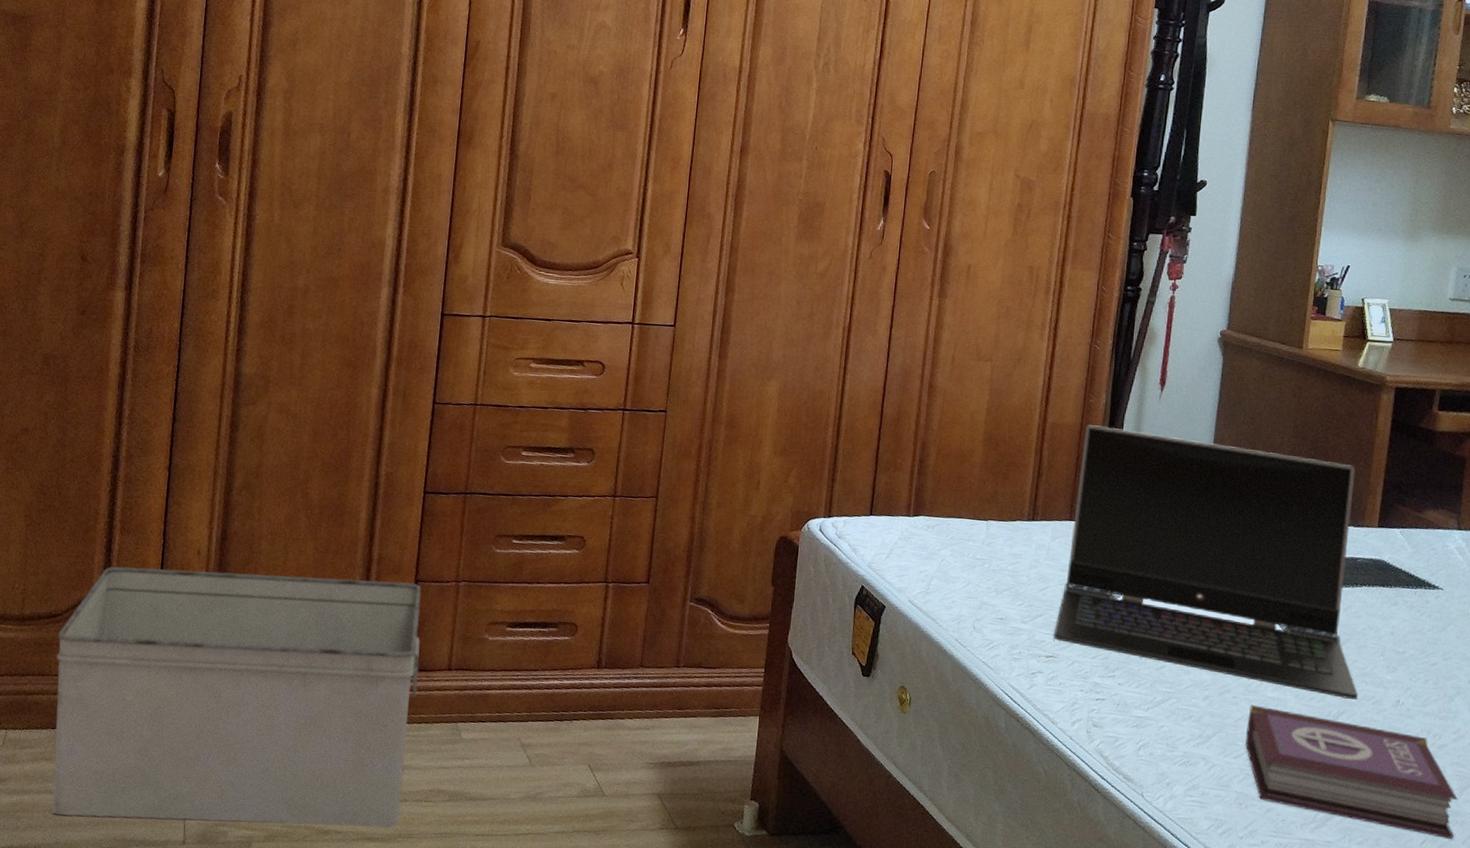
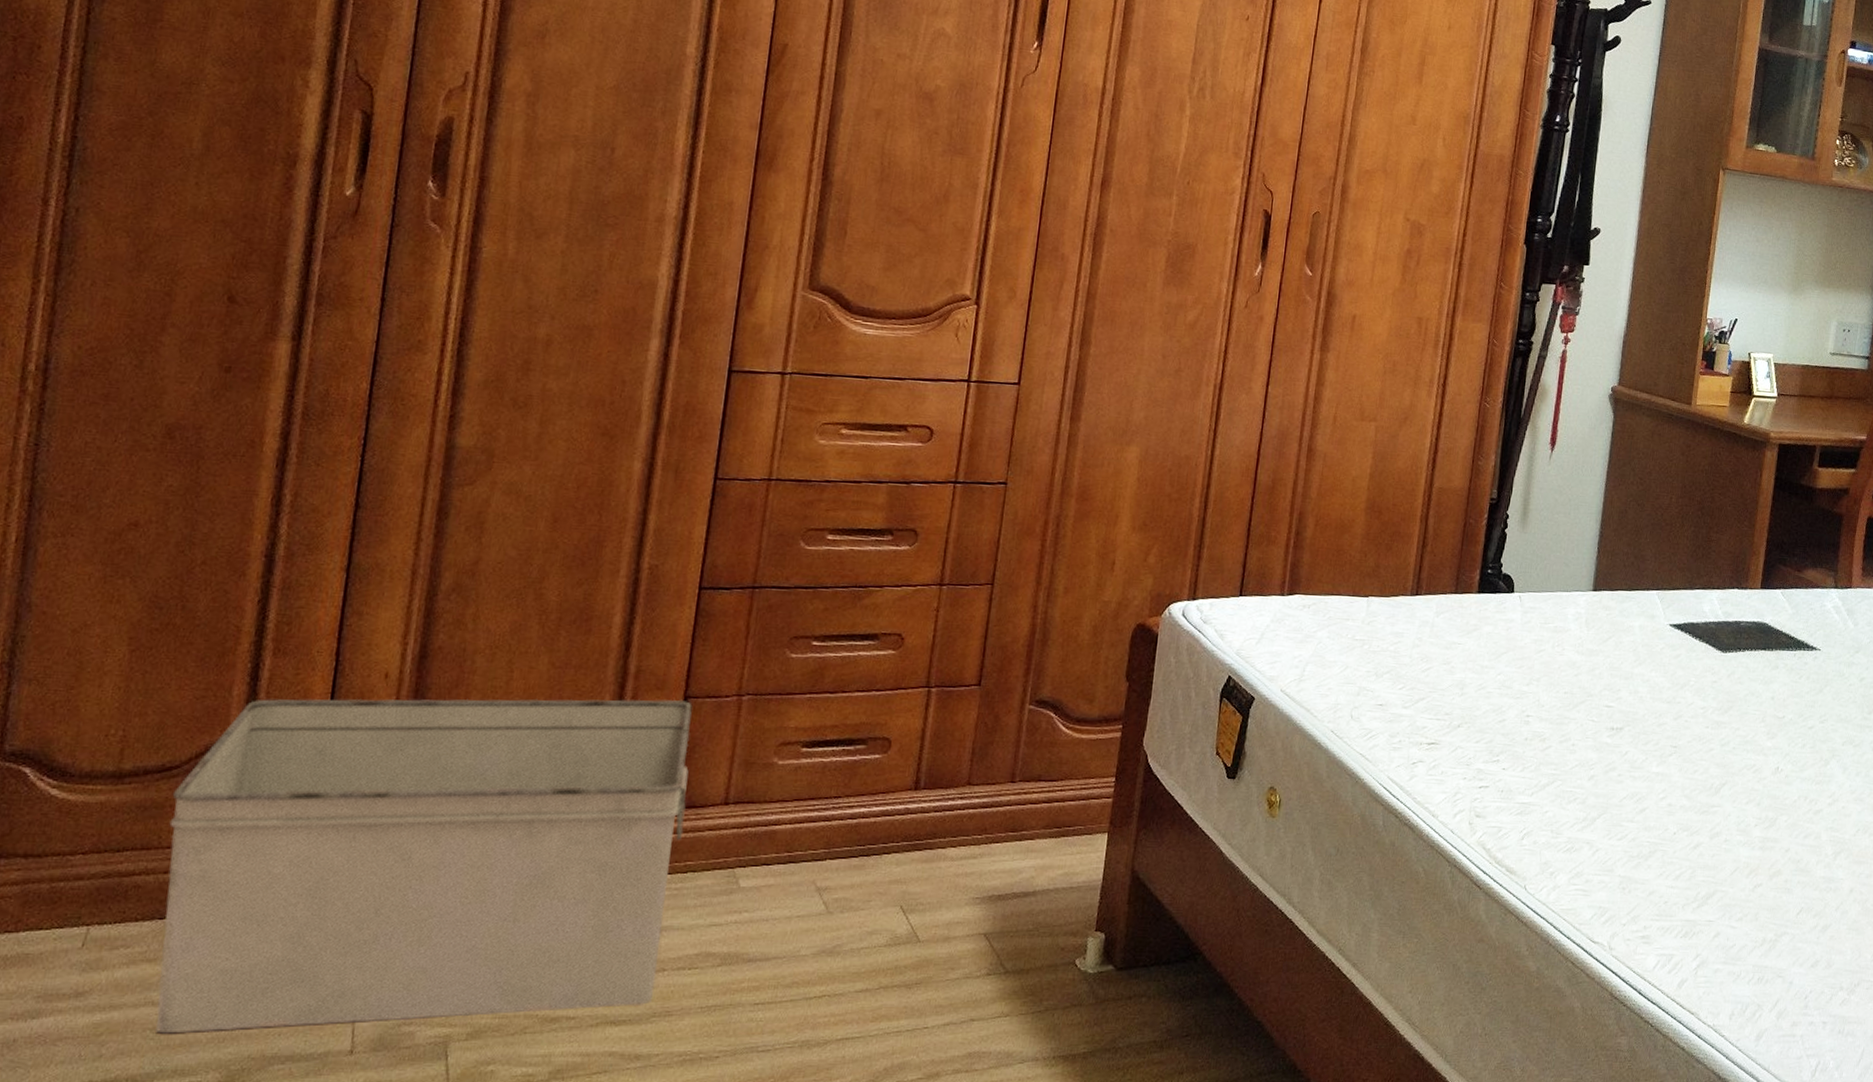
laptop computer: present [1054,425,1359,701] -> none [1436,489,1740,770]
book: present [1245,704,1459,839] -> none [1629,781,1833,907]

